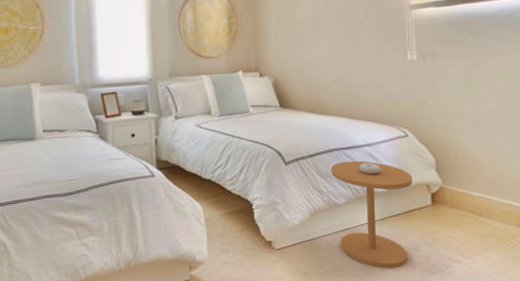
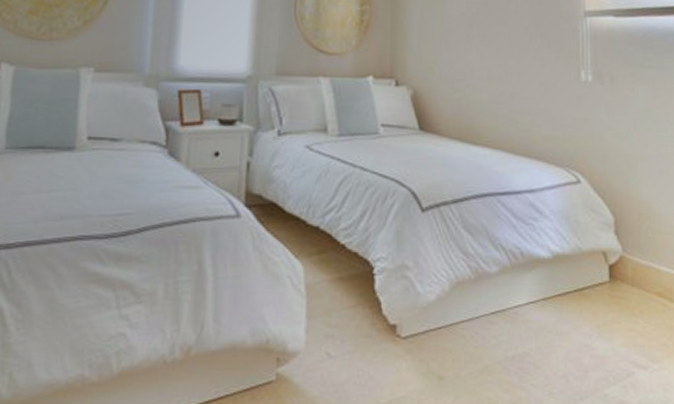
side table: present [331,161,413,268] -> none [482,212,586,372]

